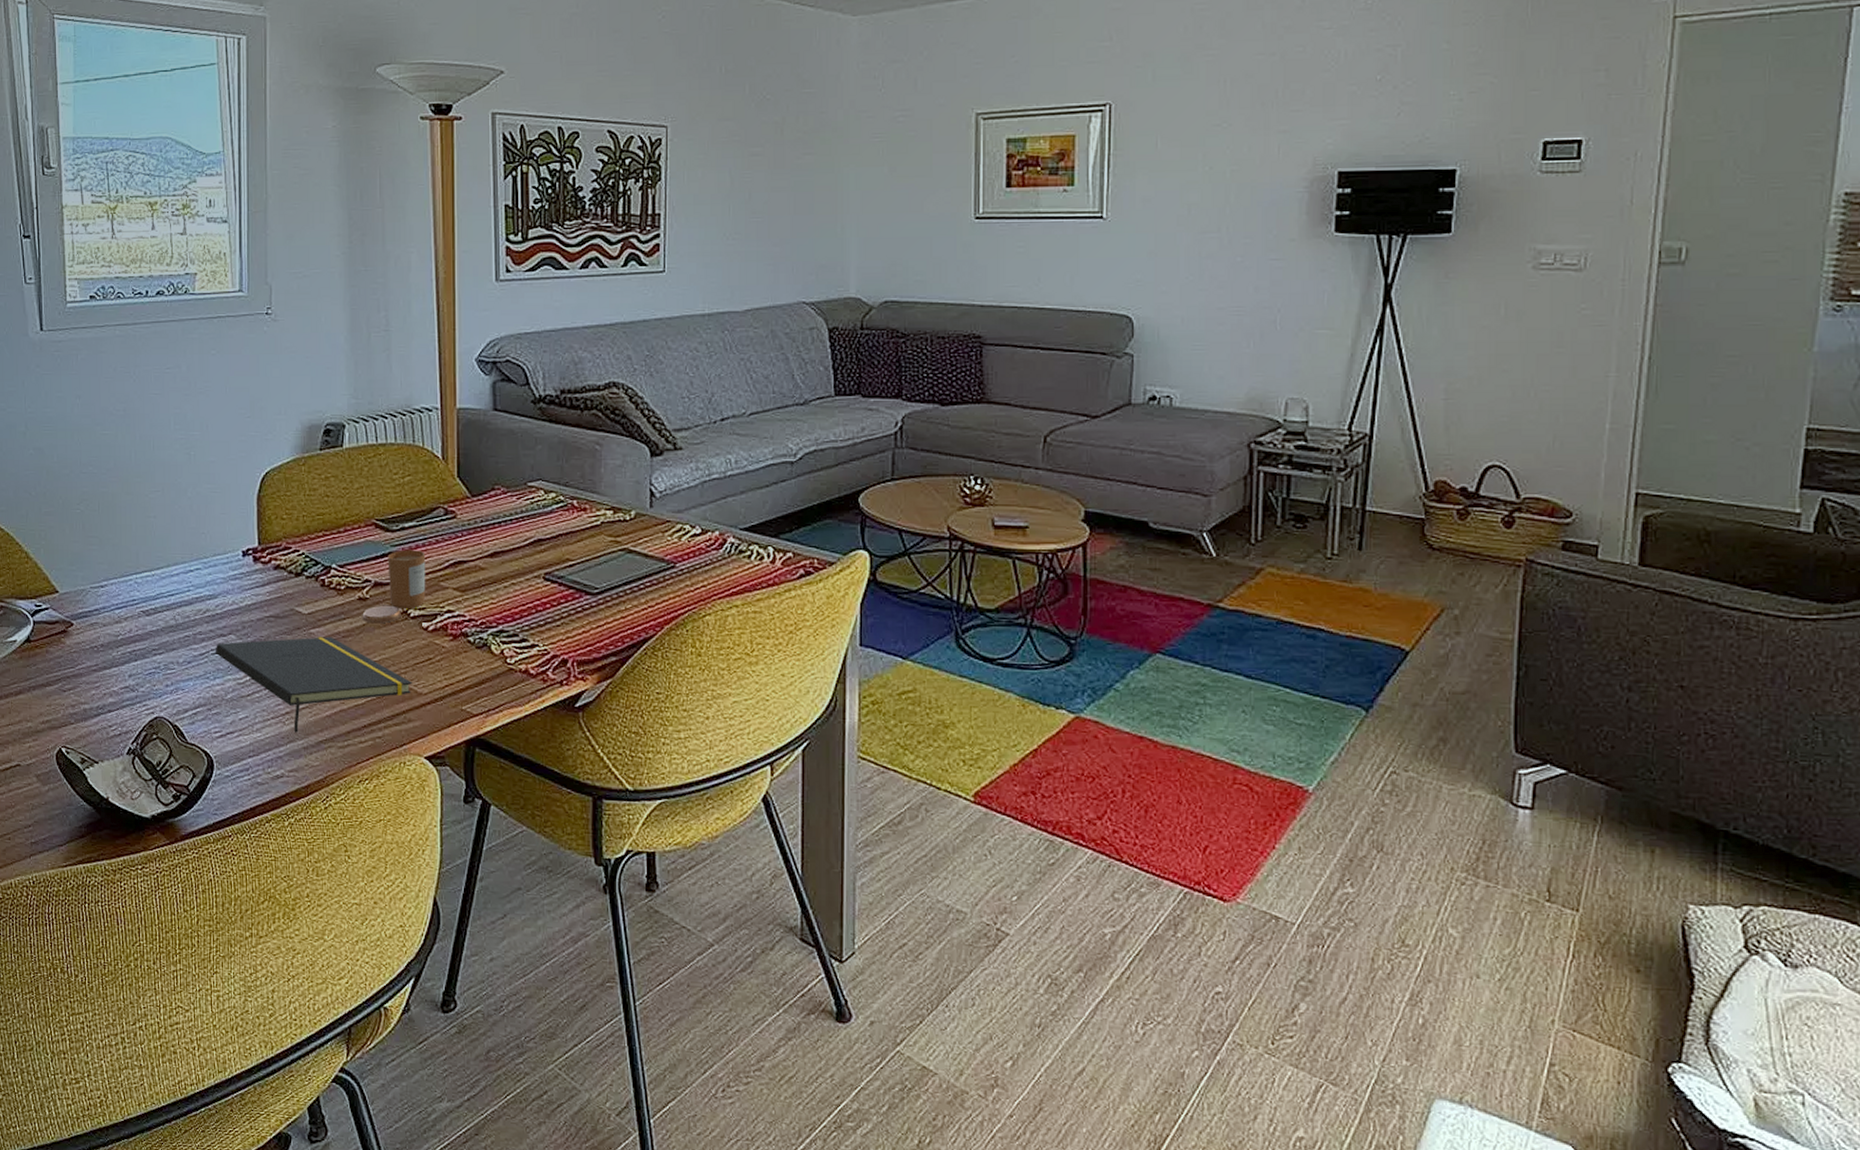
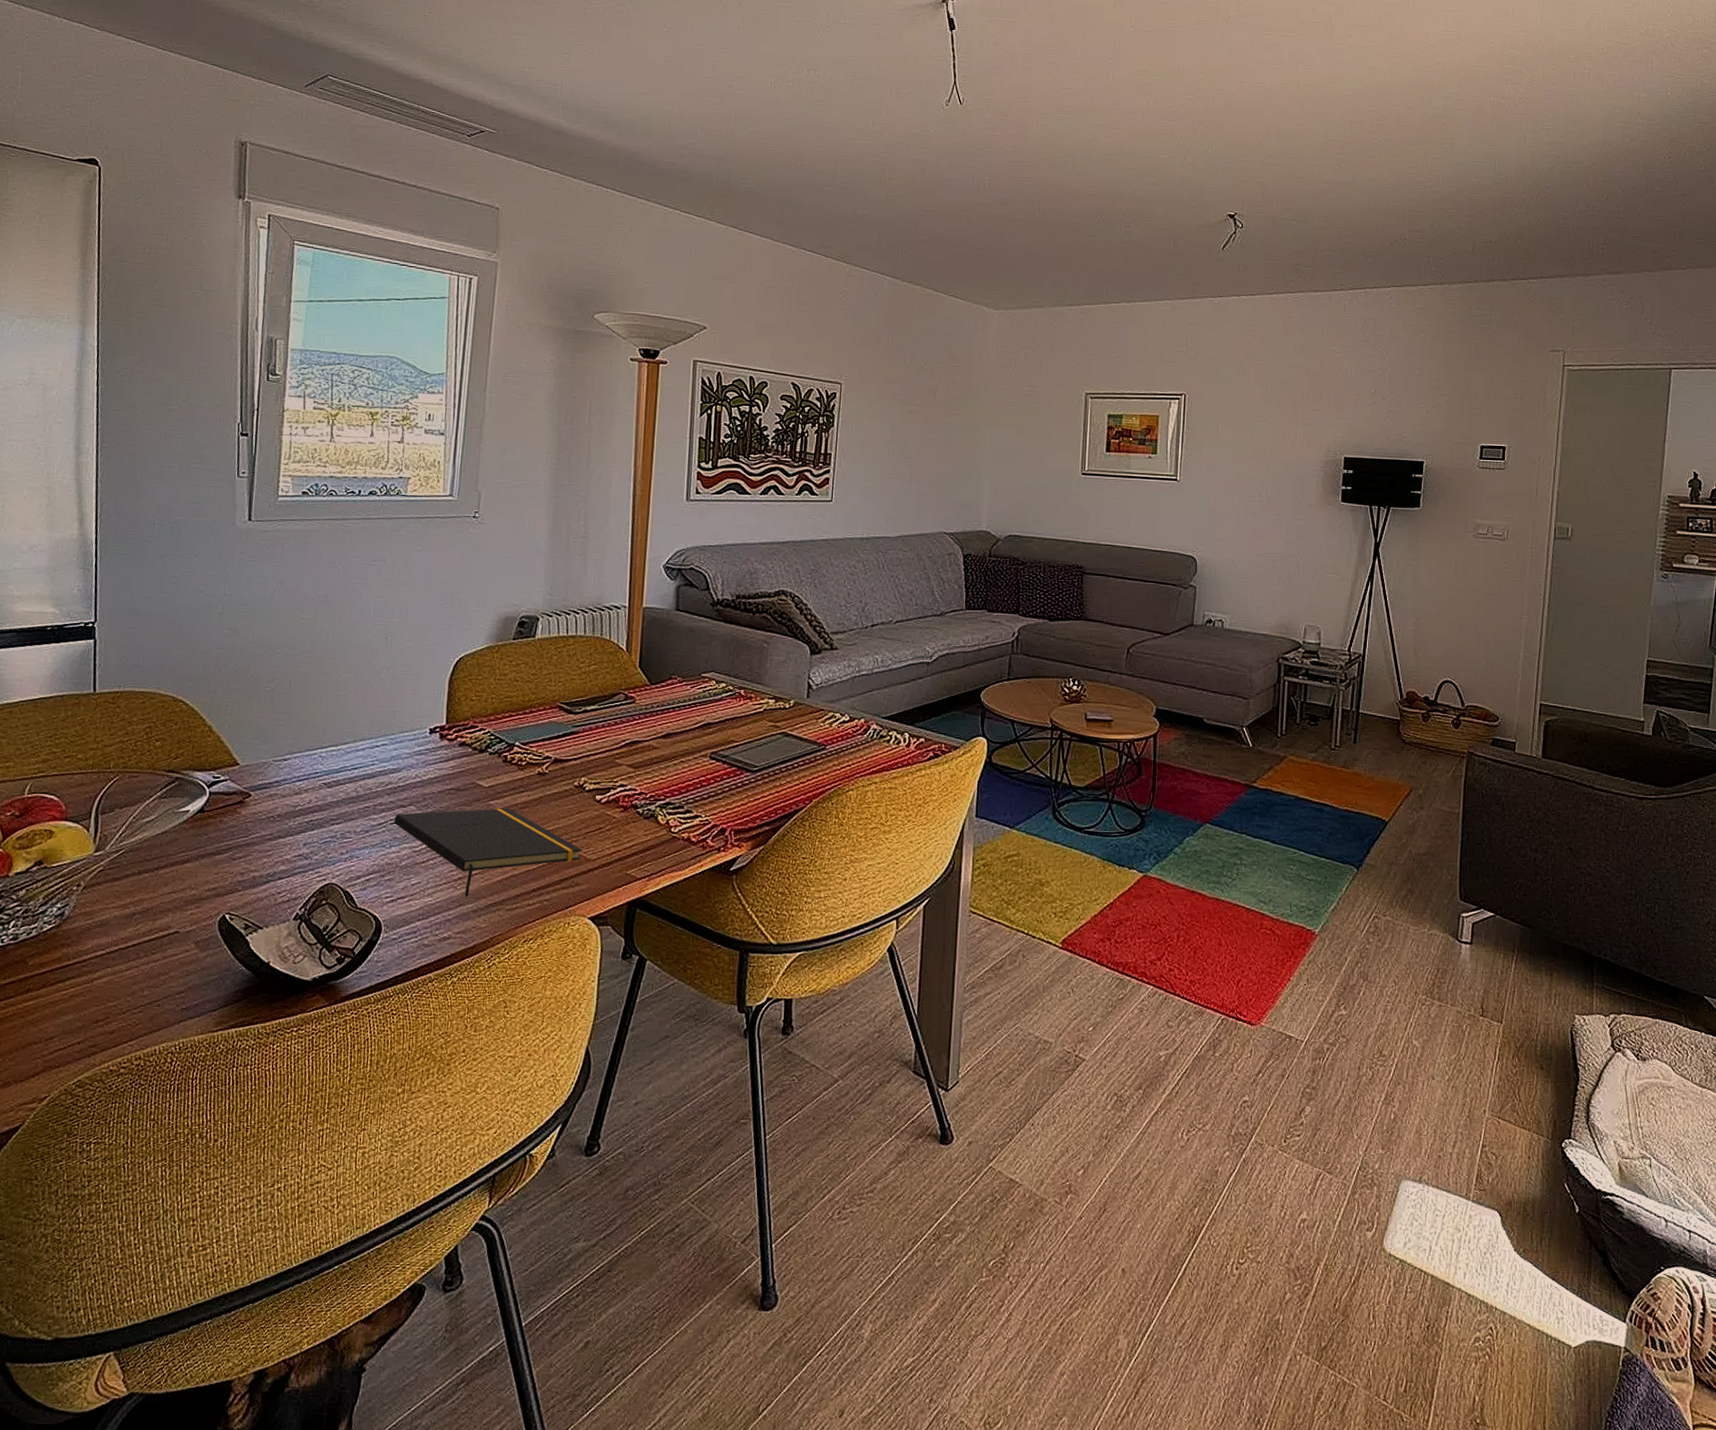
candle: present [362,549,426,624] -> none [540,730,604,796]

